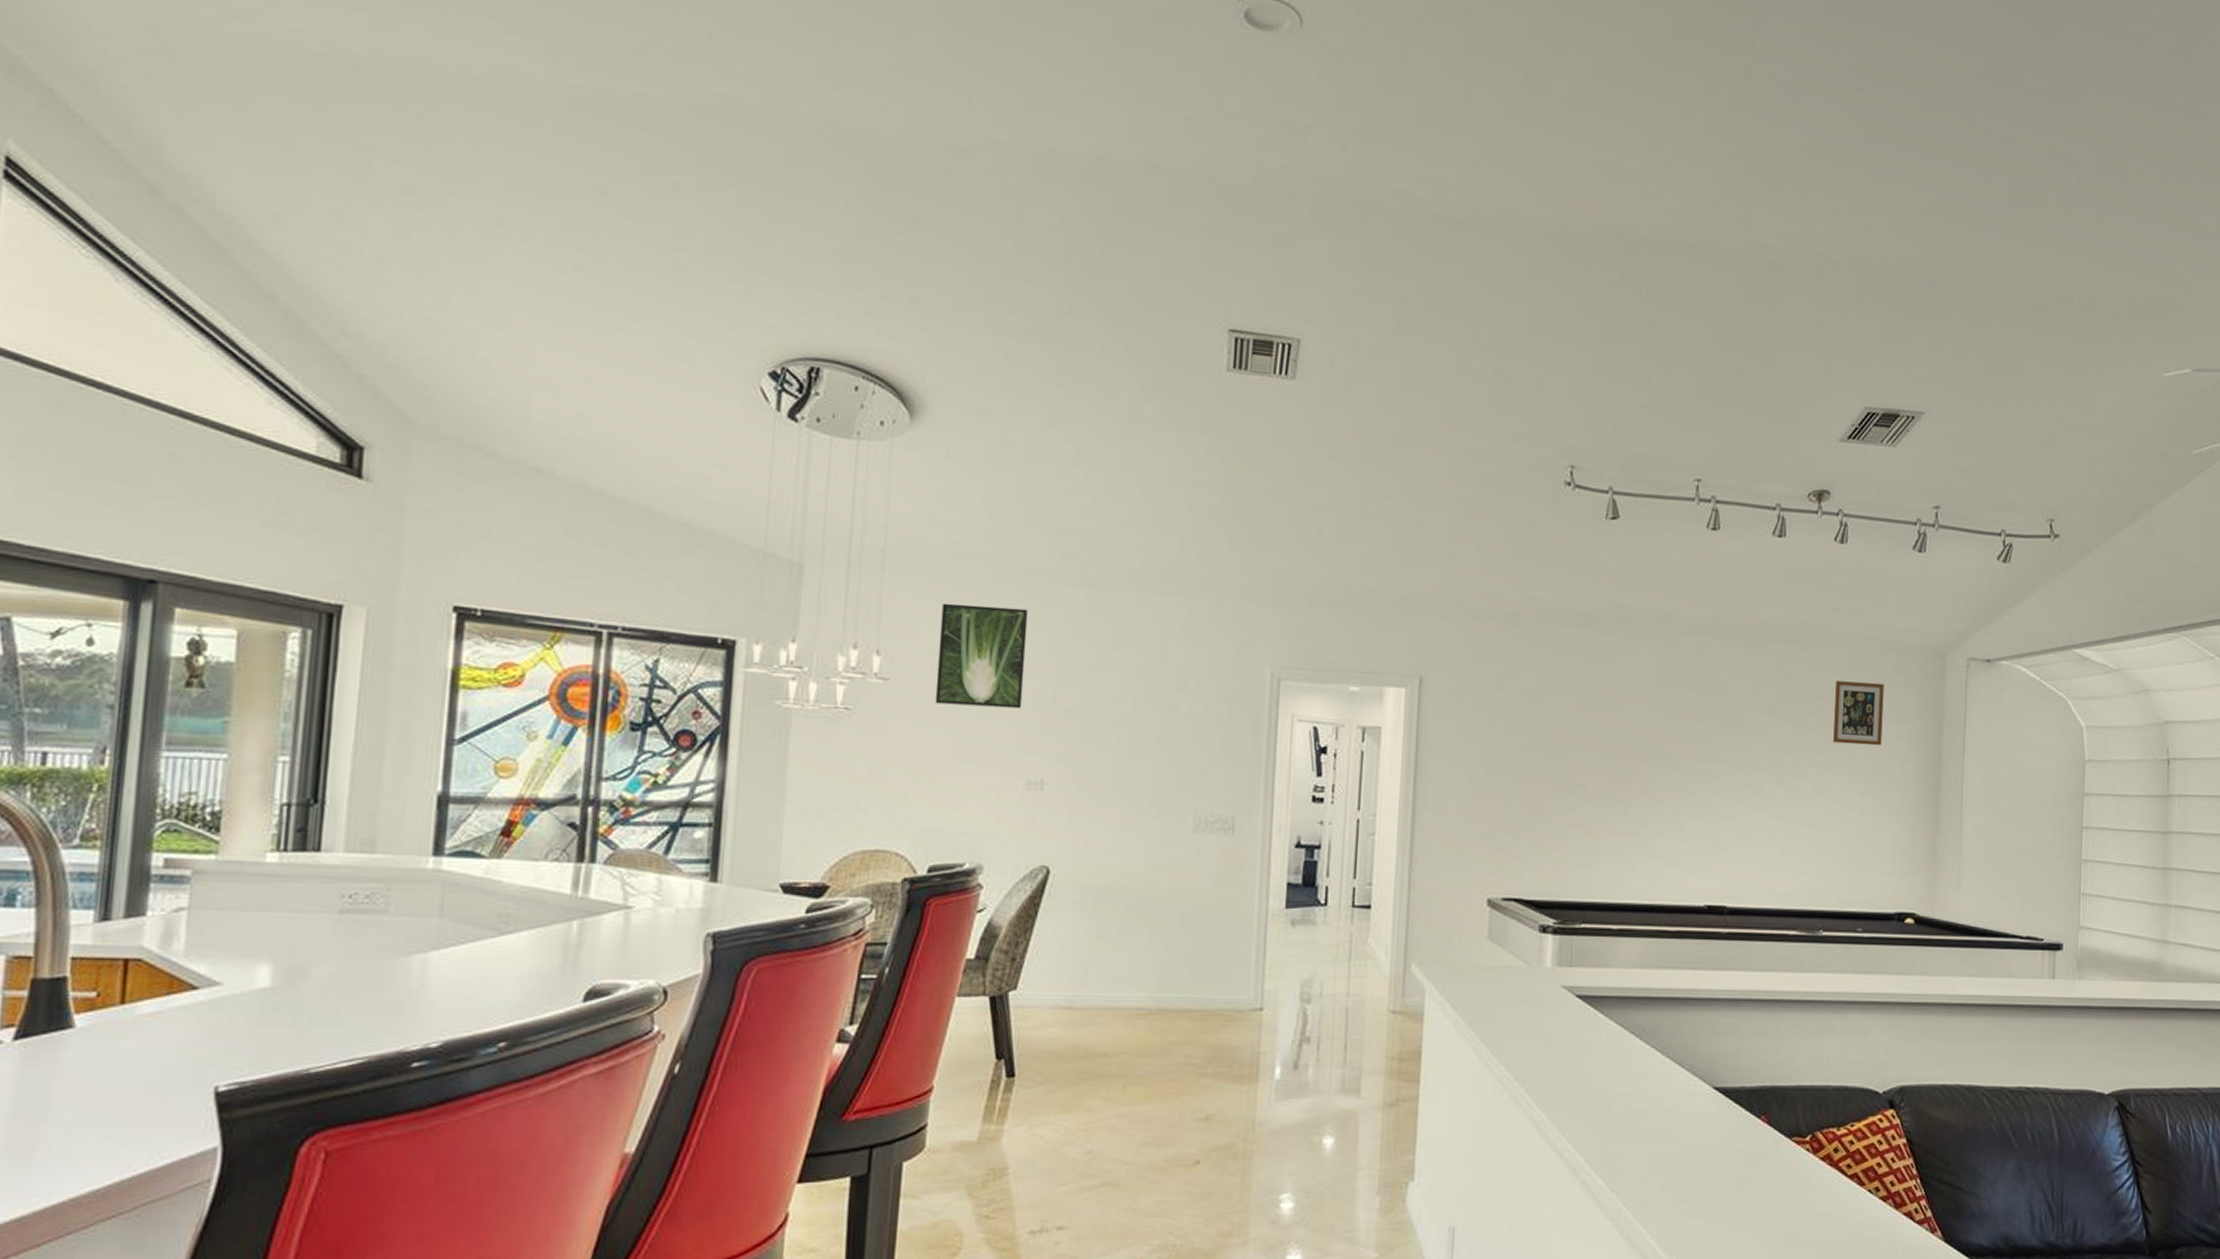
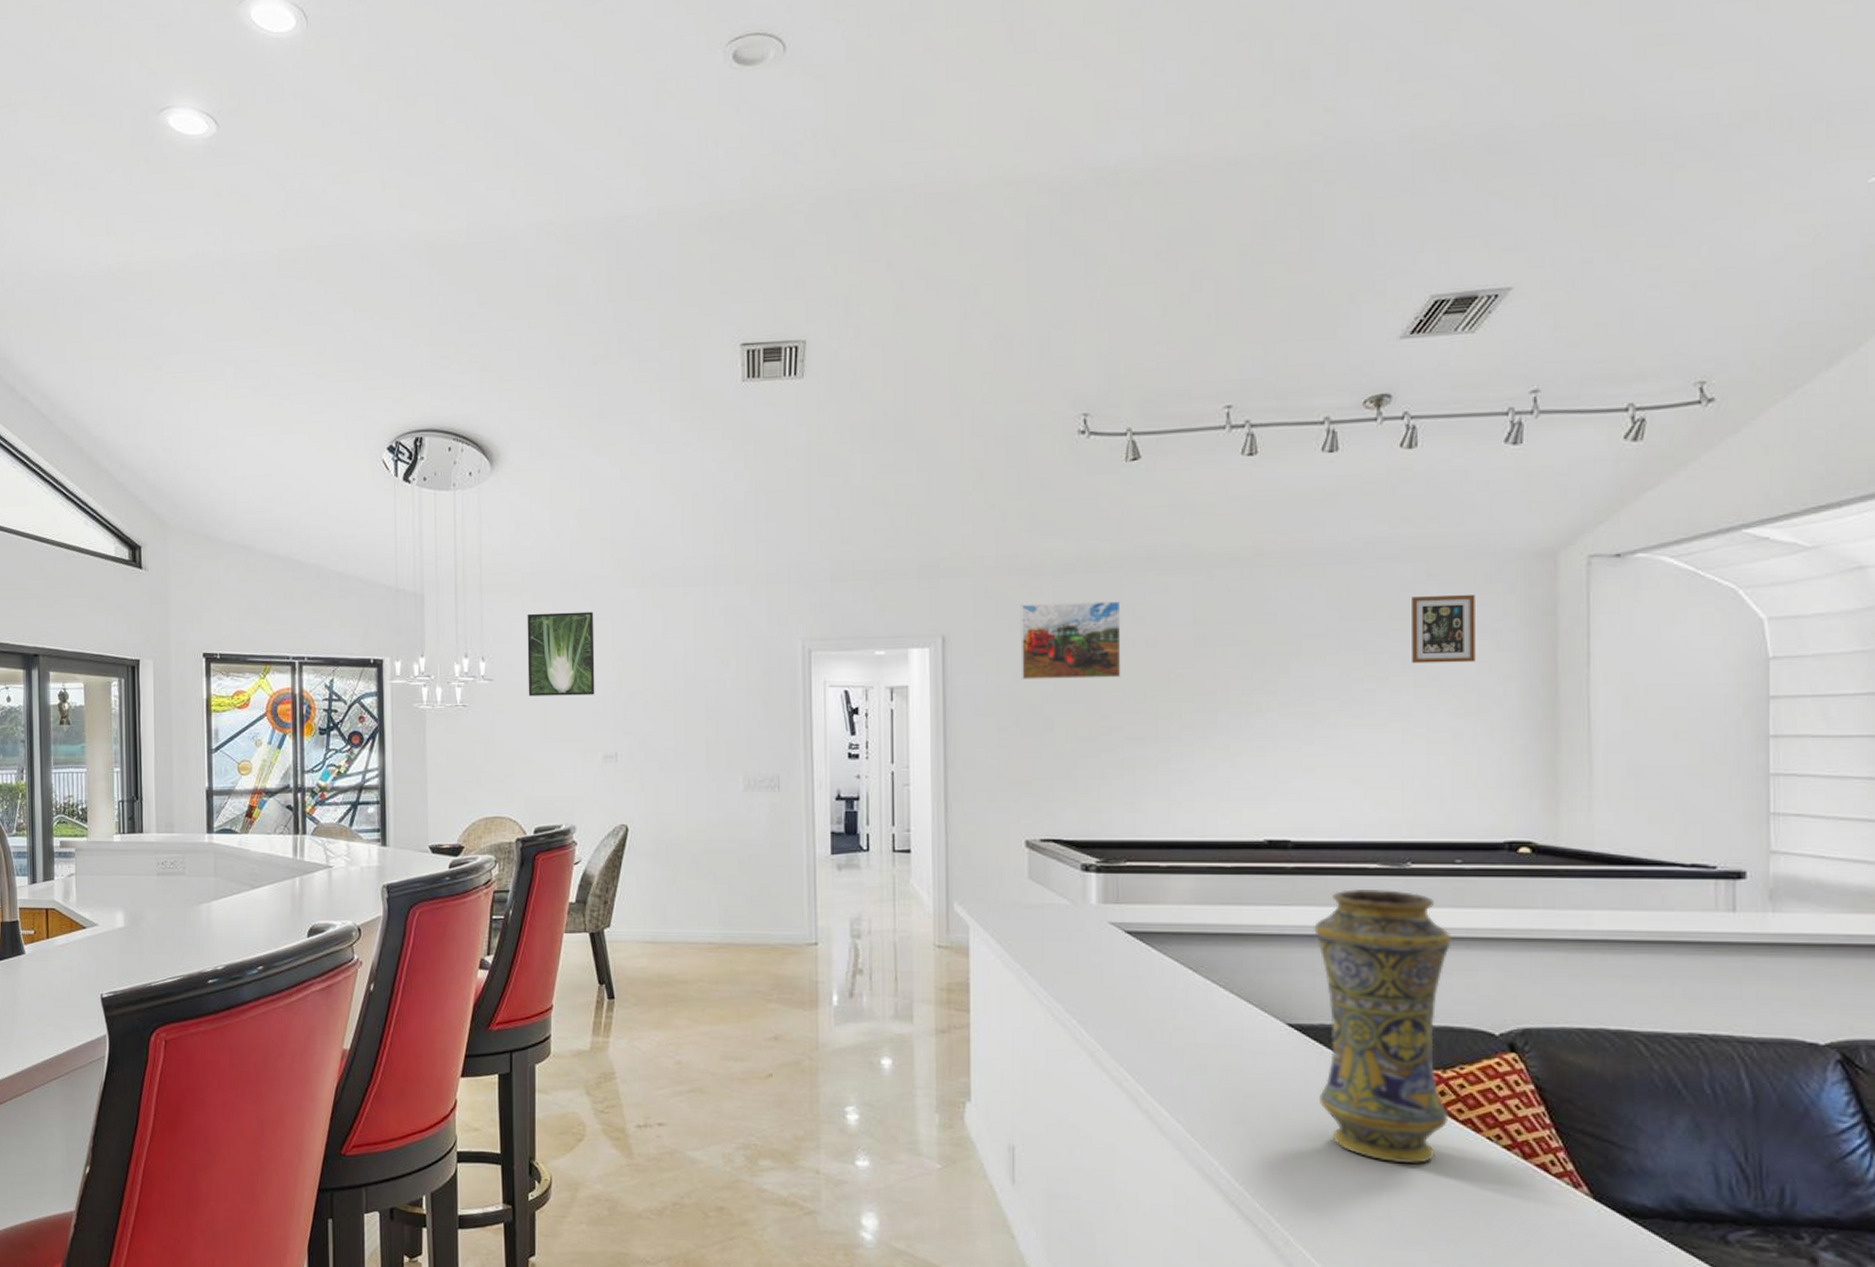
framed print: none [1494,651,1593,736] -> present [1020,601,1121,680]
vase: none [1736,955,1850,1219] -> present [1314,889,1451,1163]

